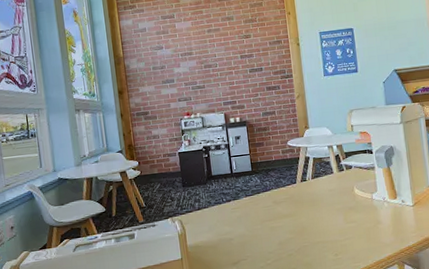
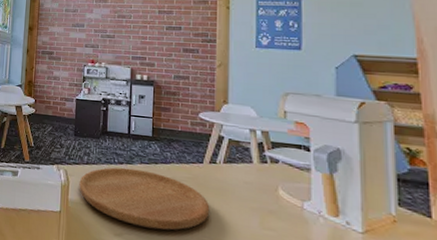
cutting board: none [194,201,307,251] -> present [79,167,210,230]

